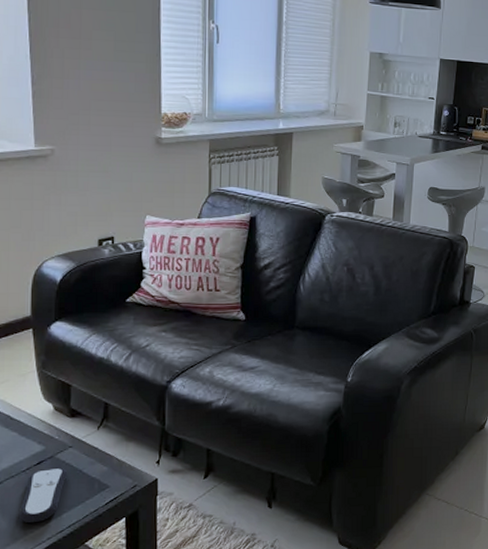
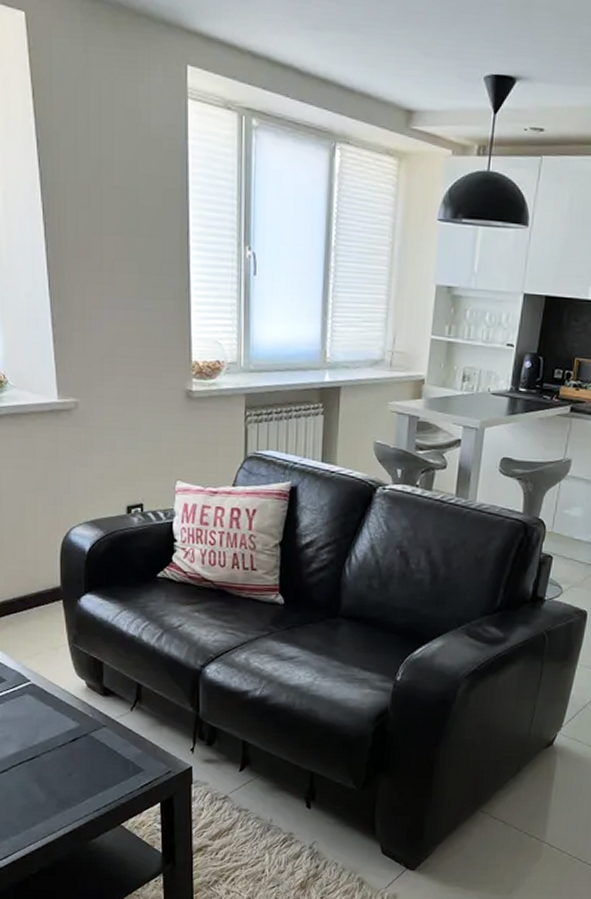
remote control: present [18,467,68,523] -> none [56,745,103,799]

